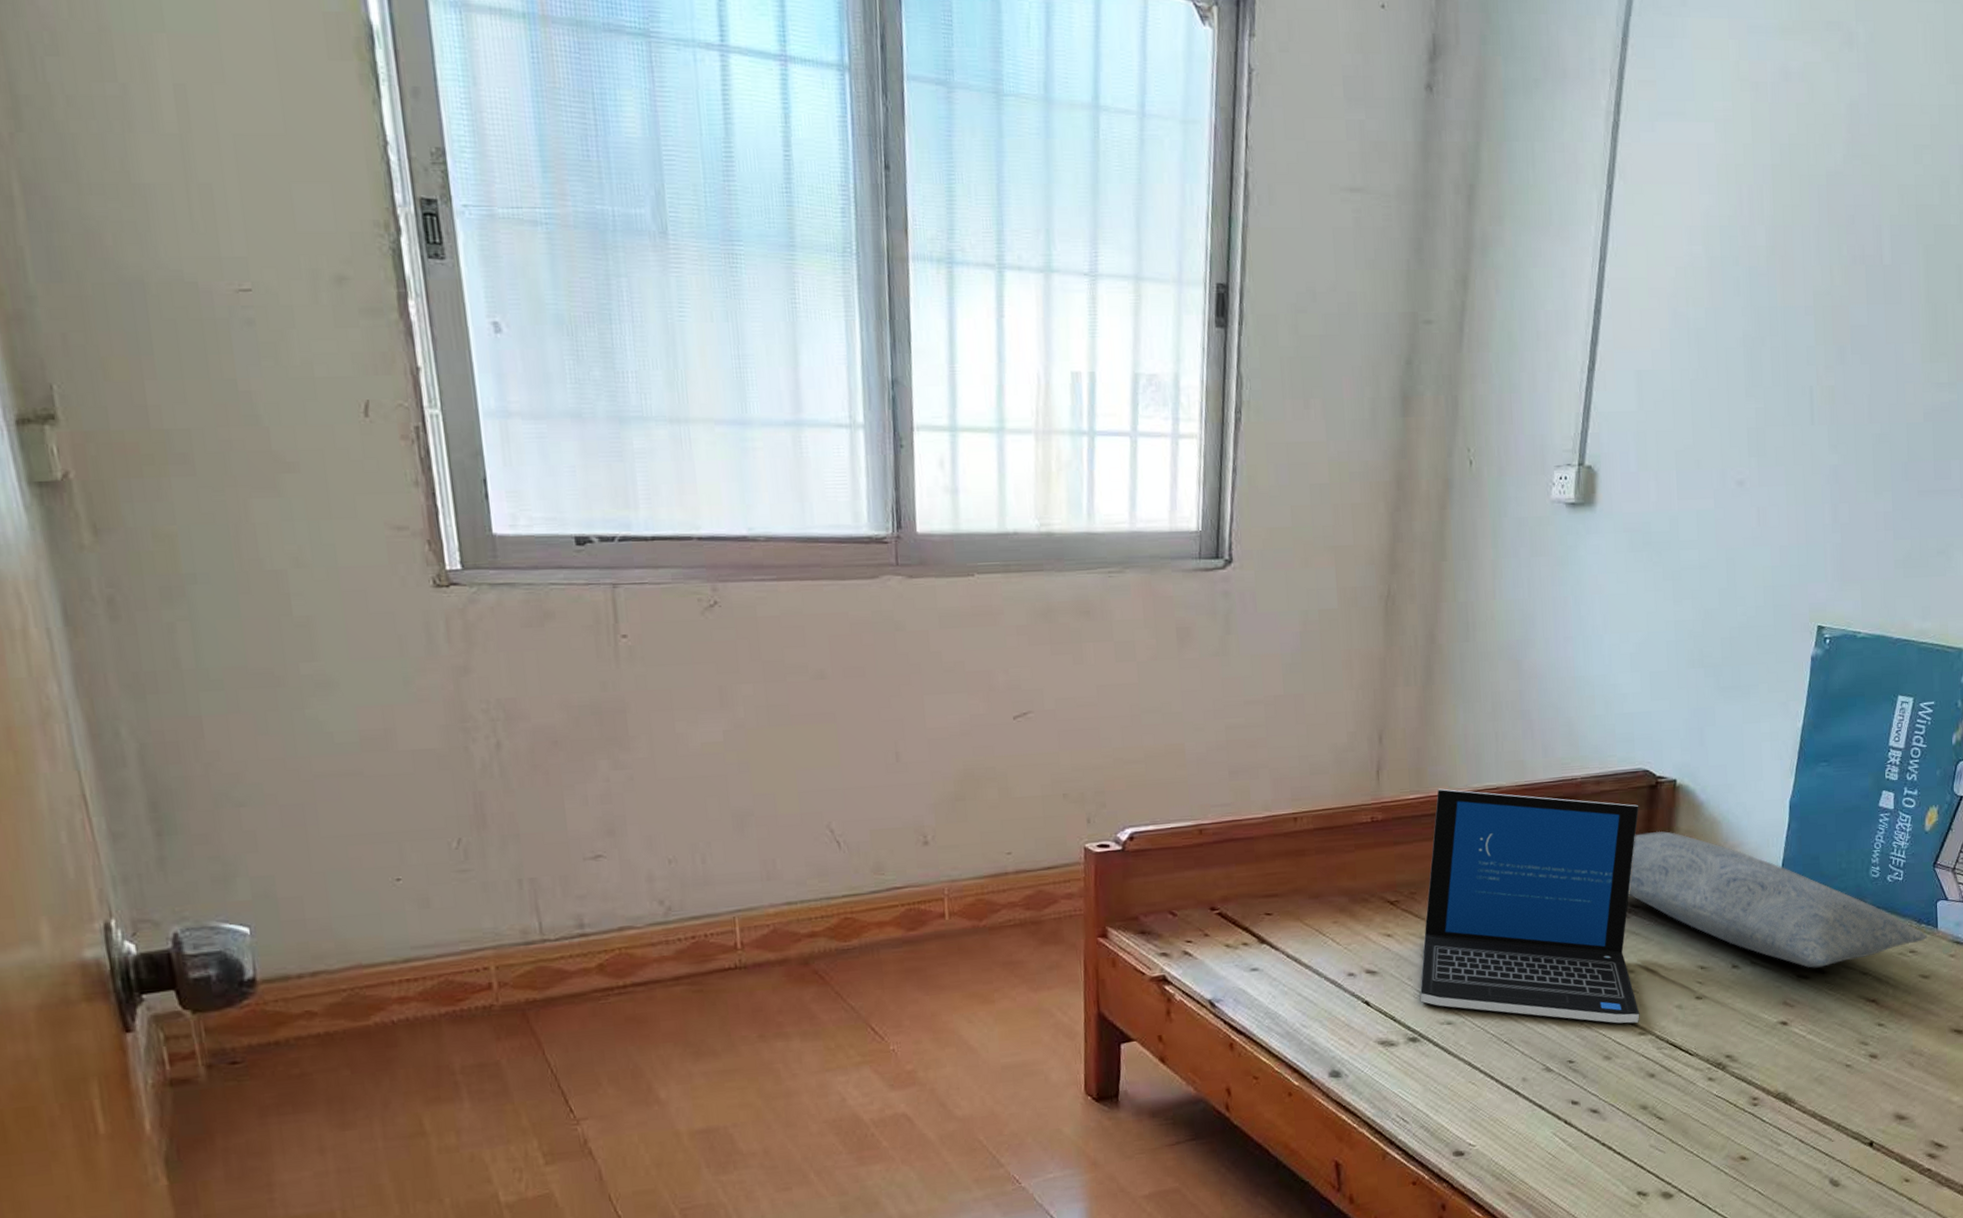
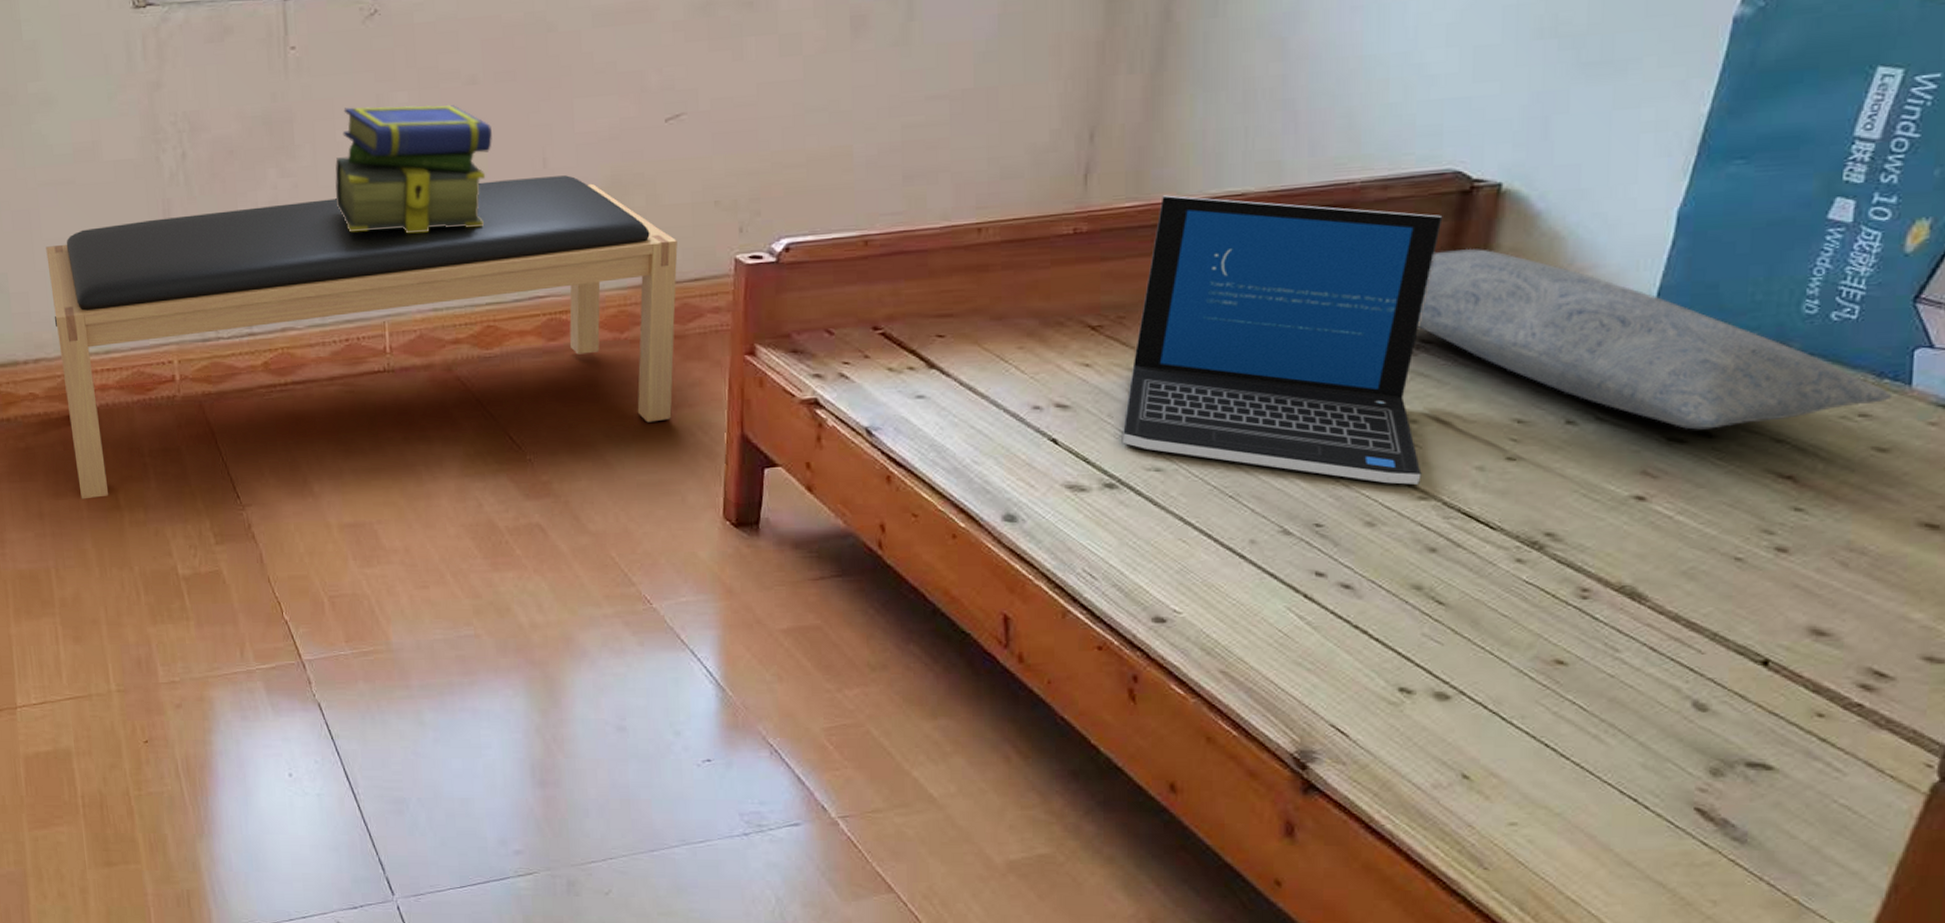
bench: none [325,769,1032,1128] -> present [46,175,678,500]
stack of books: none [675,698,843,827] -> present [335,105,492,234]

